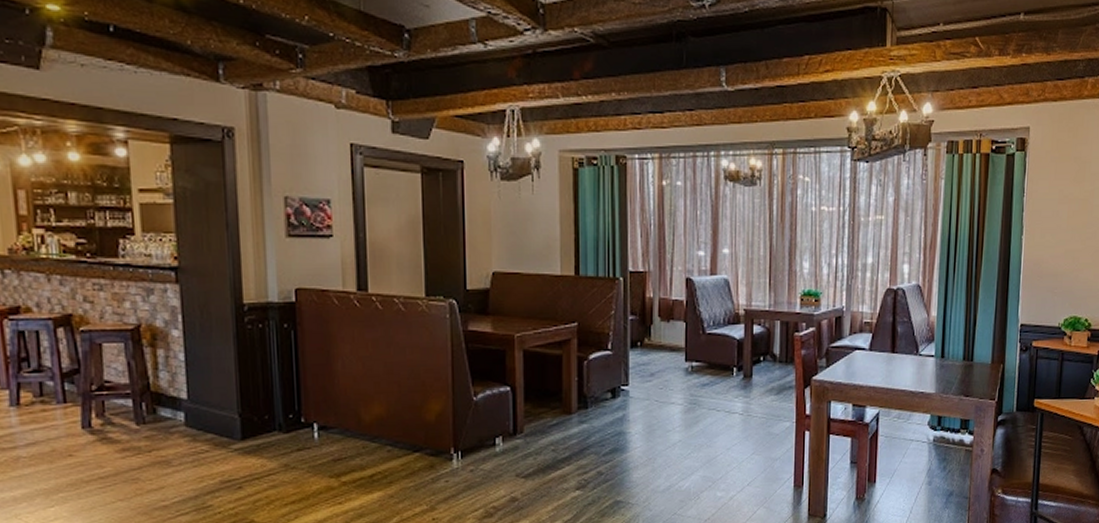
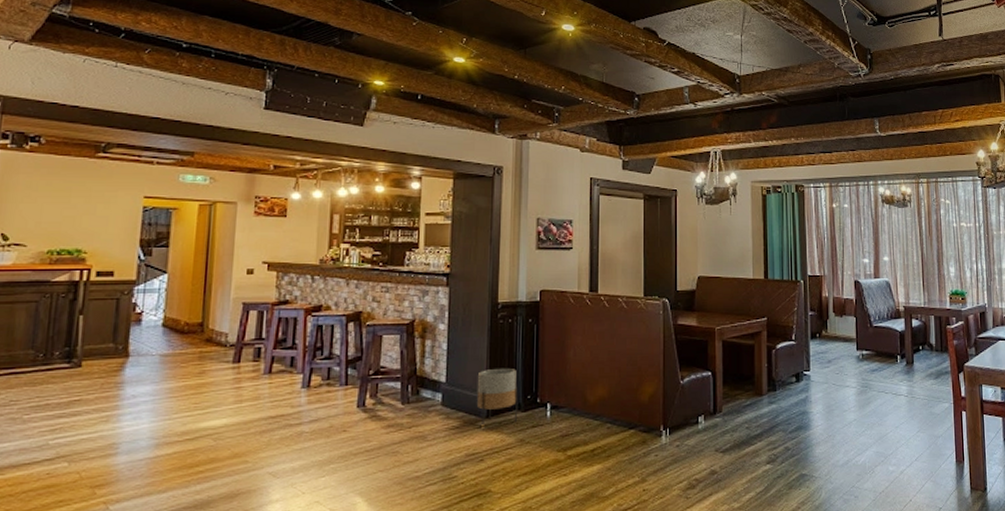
planter: none [225,382,278,447] -> present [476,368,518,424]

